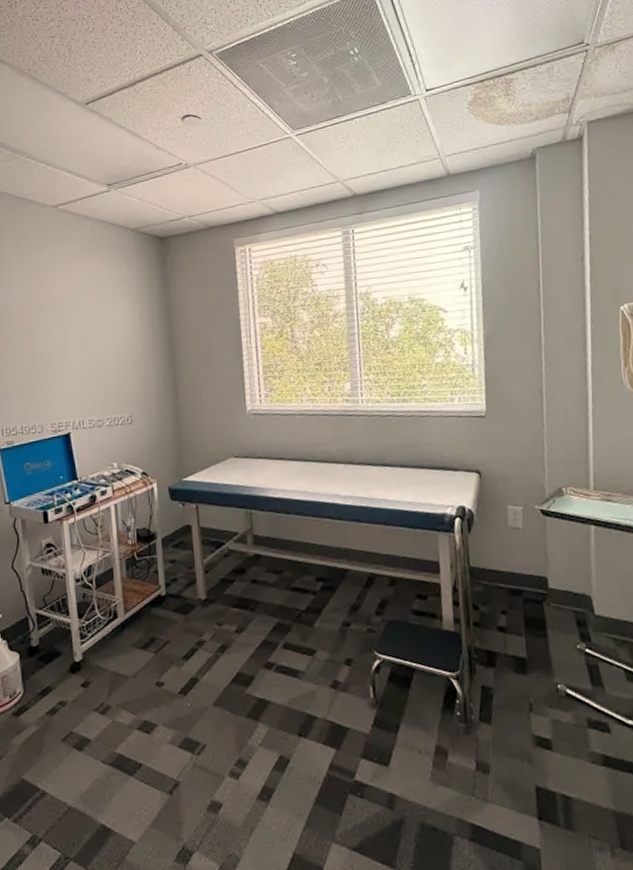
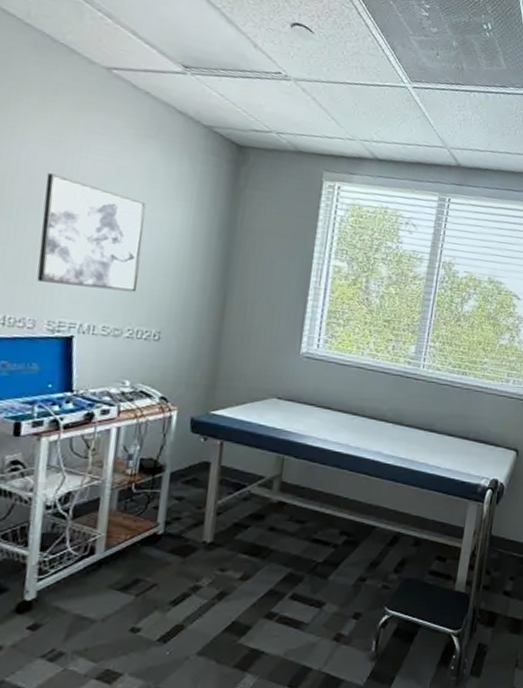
wall art: none [30,303,107,393] -> present [37,173,146,292]

